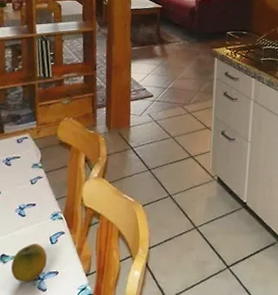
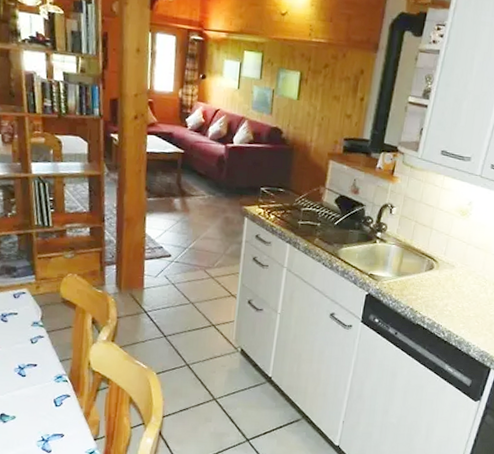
fruit: present [10,244,47,282] -> none [11,405,51,443]

